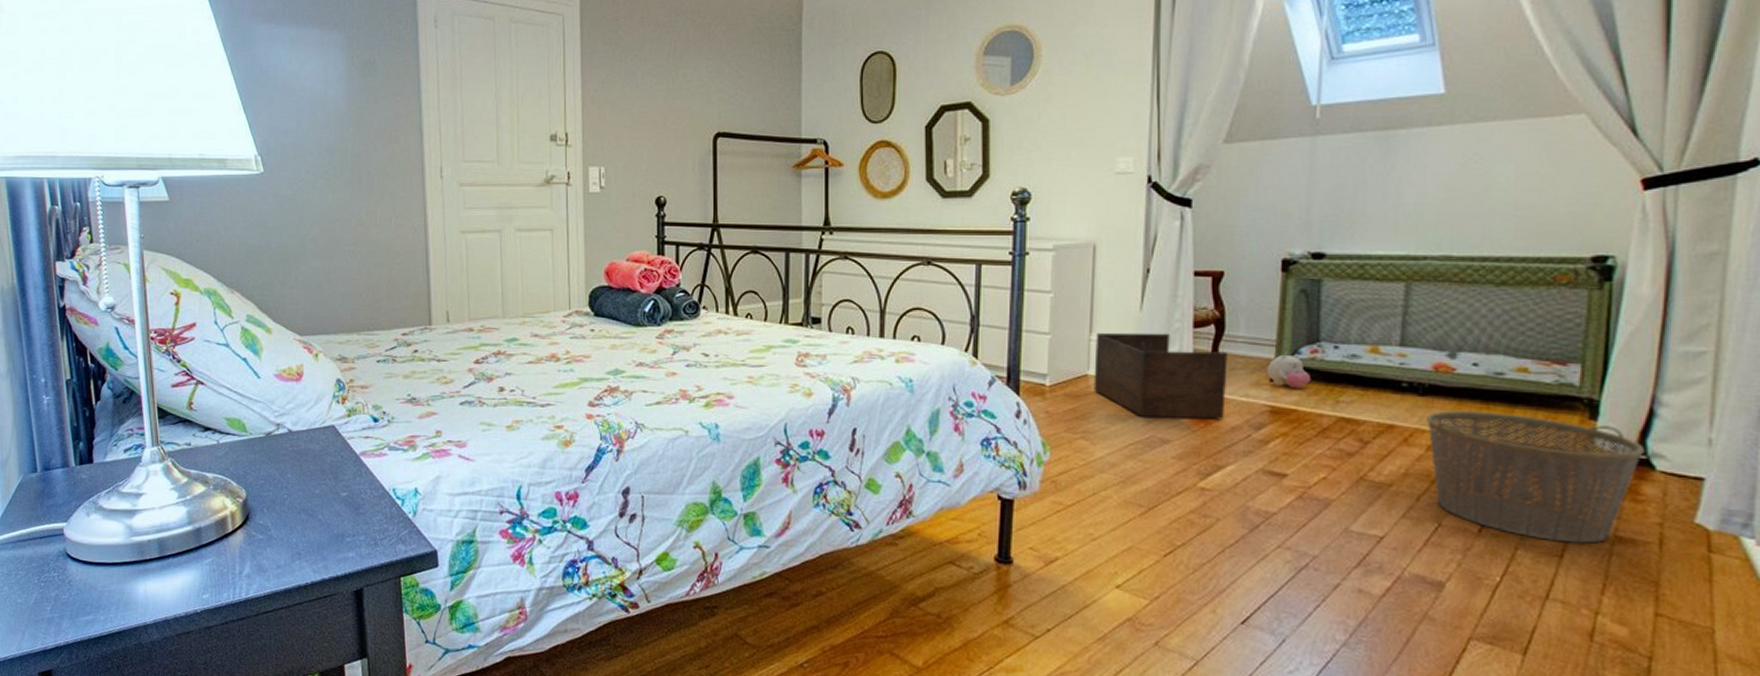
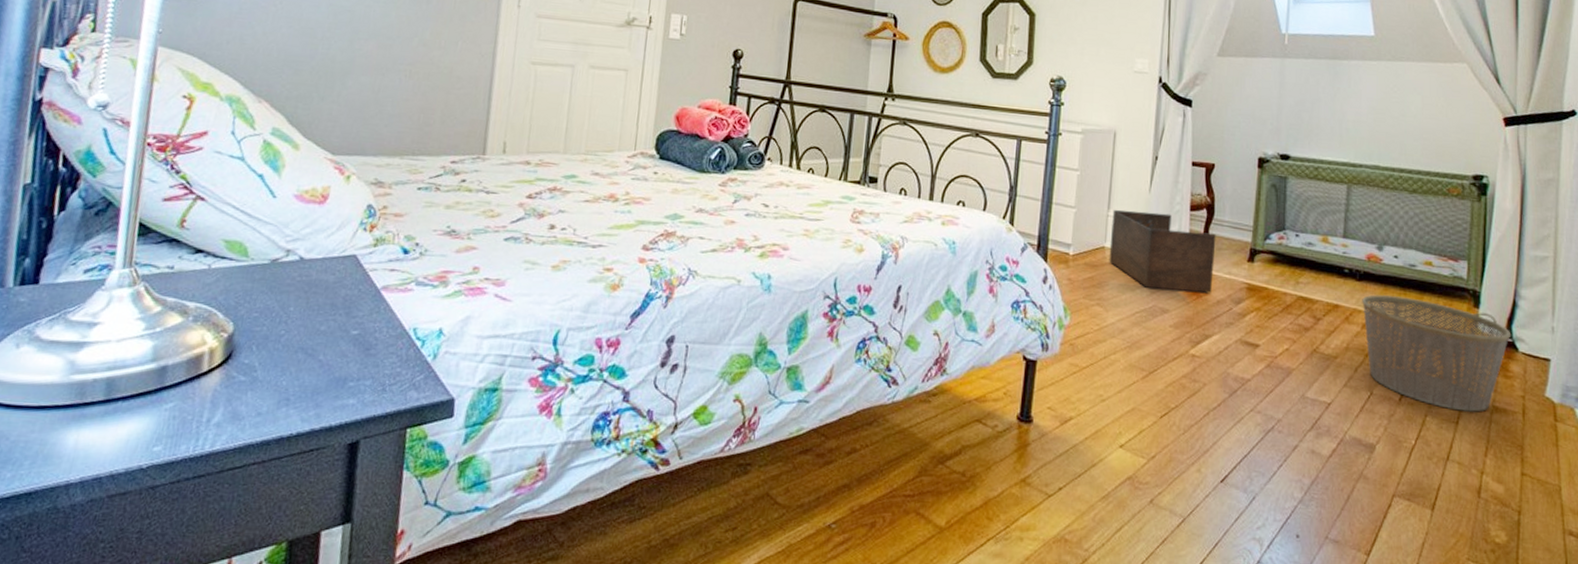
plush toy: present [1267,354,1312,389] -> none [1245,239,1279,270]

